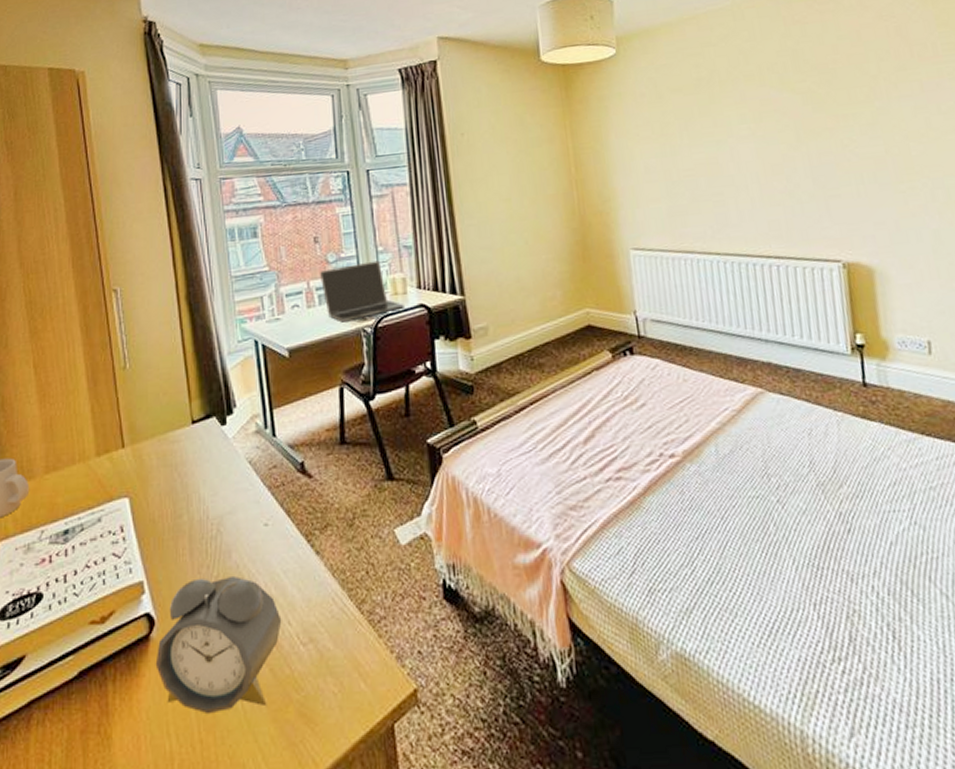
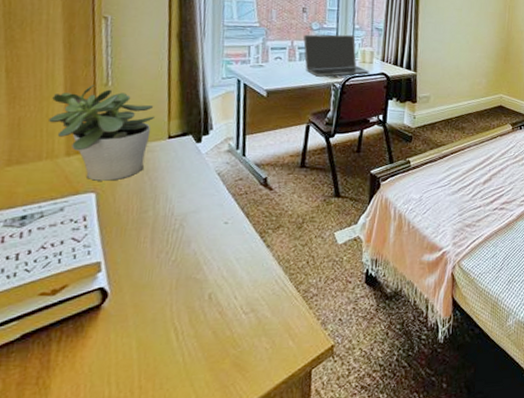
potted plant: none [77,370,175,483] -> present [49,85,154,181]
alarm clock: present [155,575,282,715] -> none [103,260,229,367]

